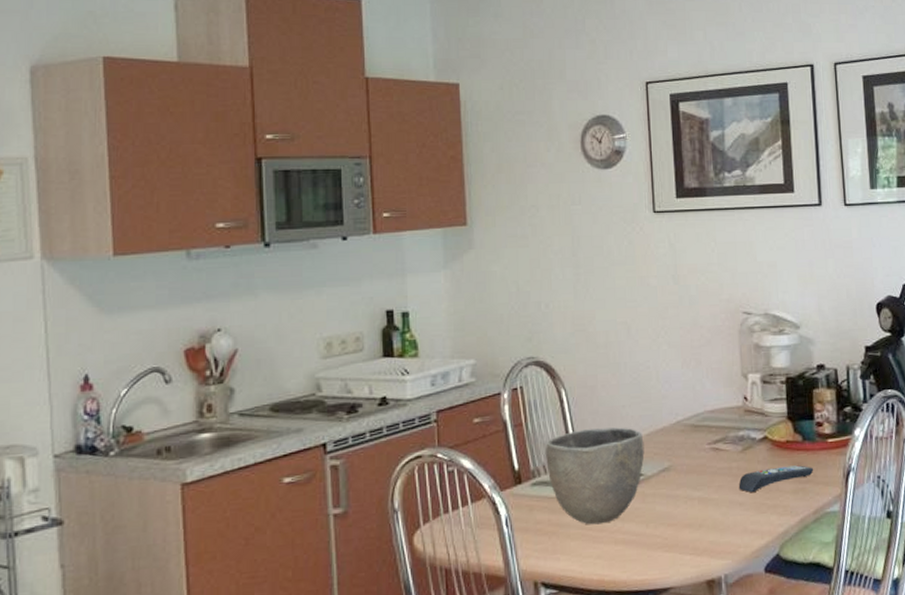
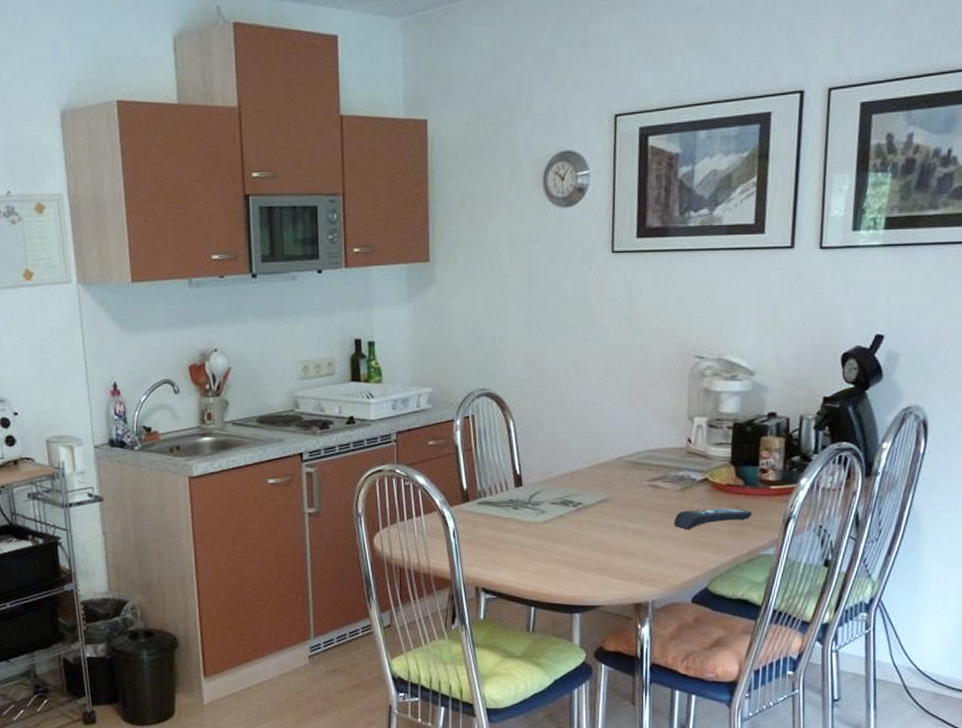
bowl: present [546,427,645,525] -> none [492,458,585,544]

